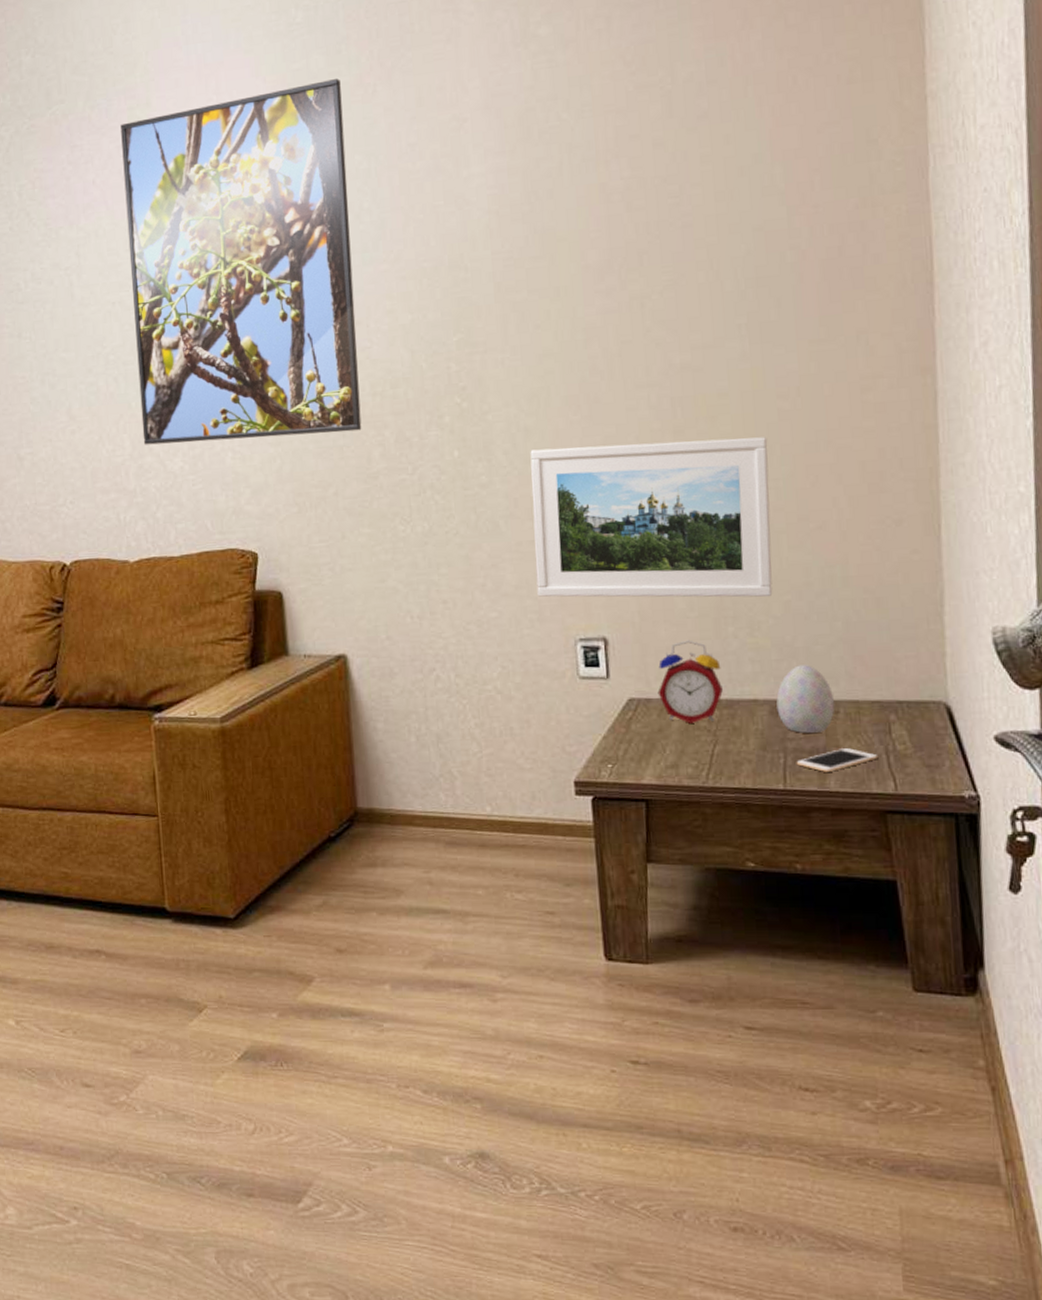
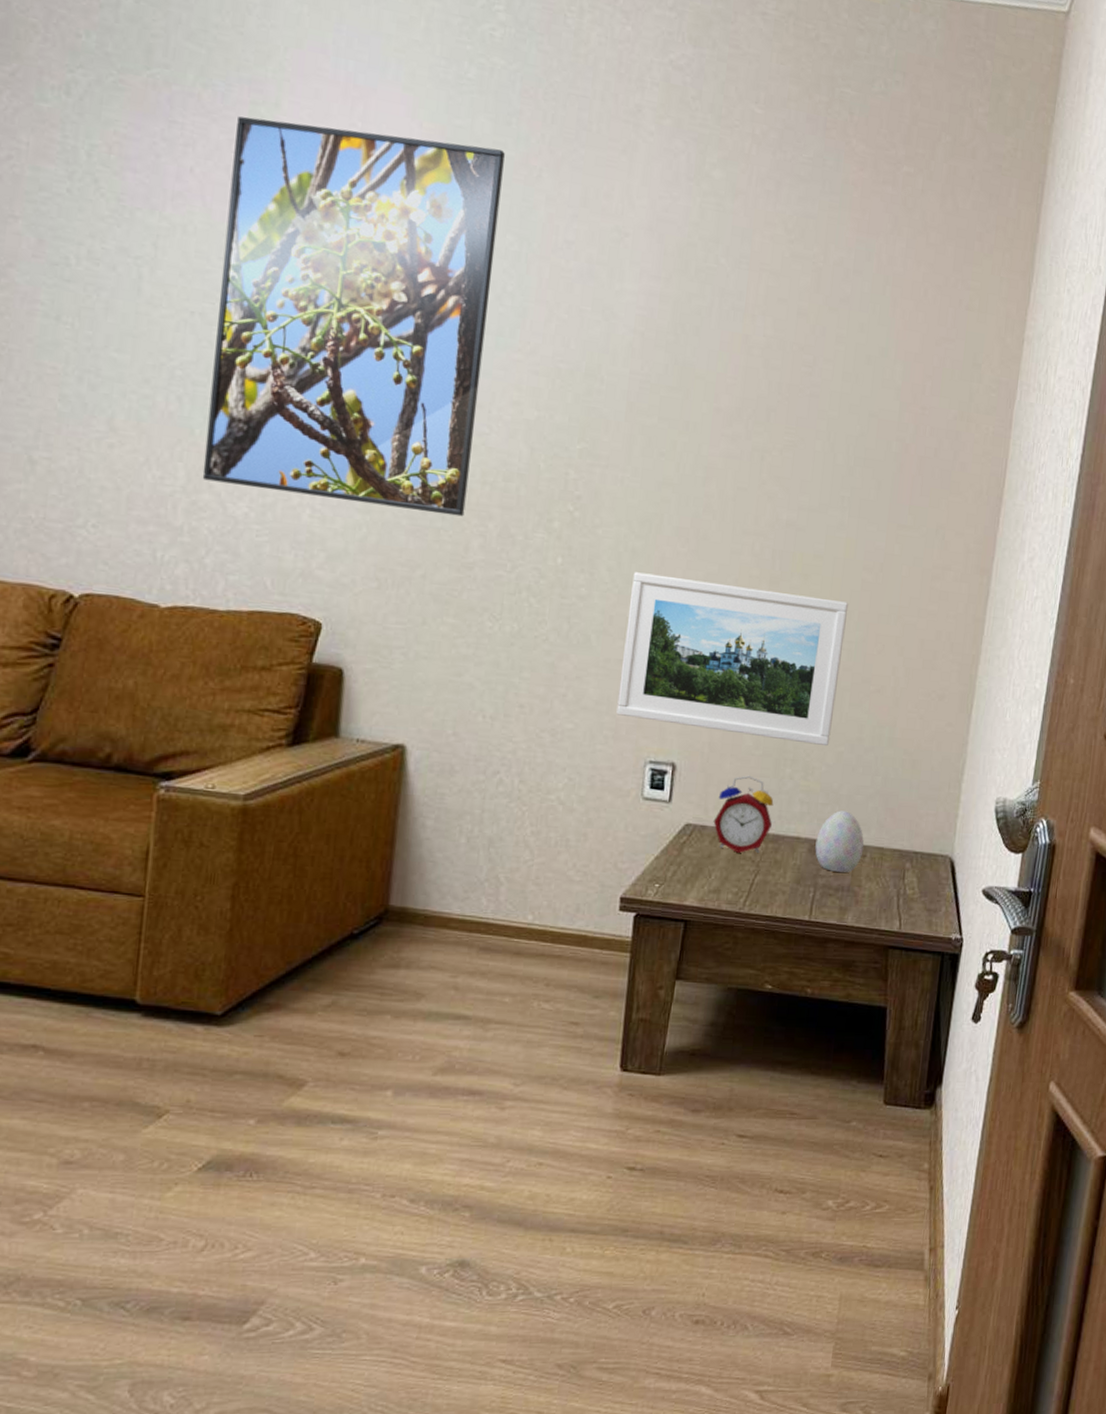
cell phone: present [796,748,879,772] -> none [823,888,891,908]

